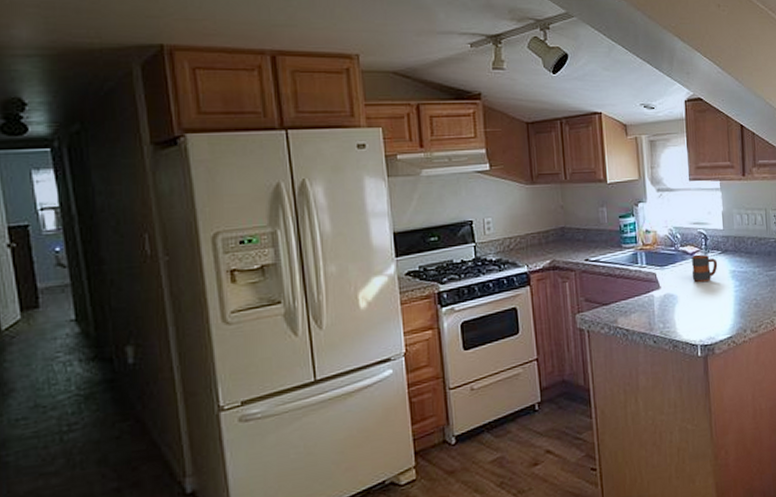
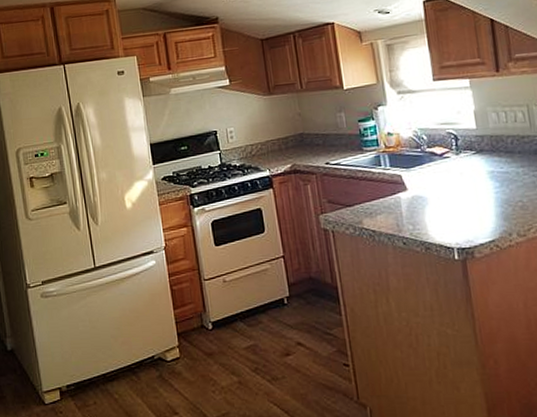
mug: present [692,254,718,283] -> none [441,155,473,184]

